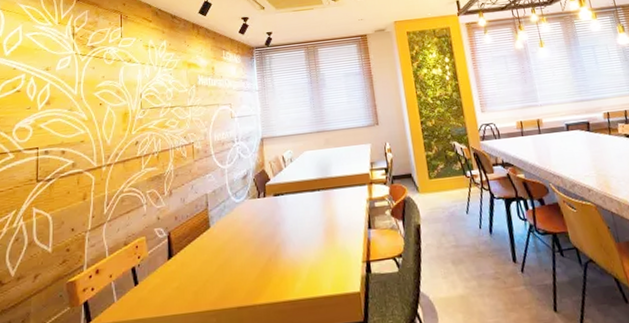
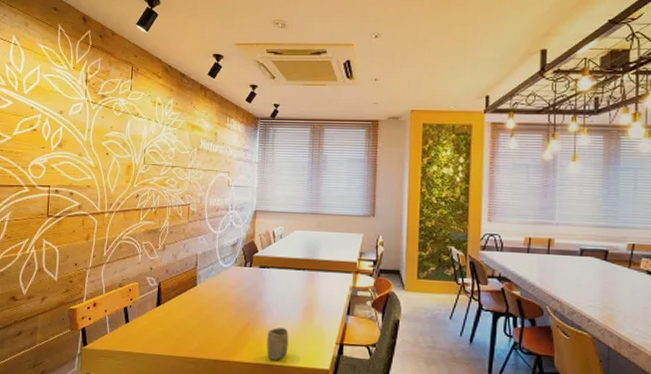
cup: none [291,256,315,294] -> present [266,327,289,360]

